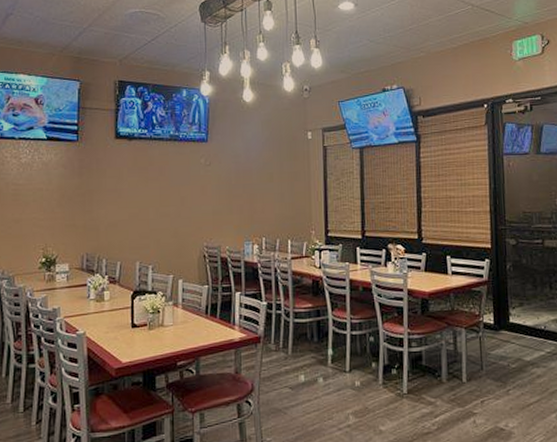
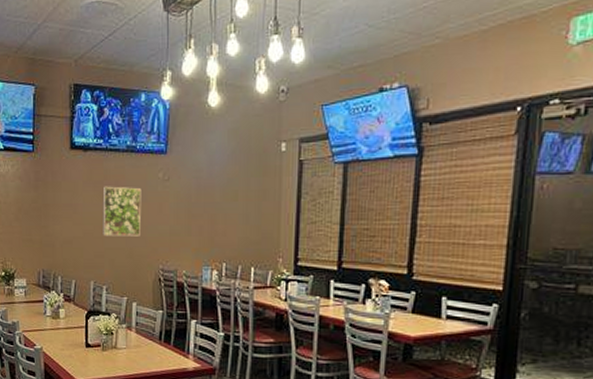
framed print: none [147,171,185,218] -> present [102,186,142,237]

